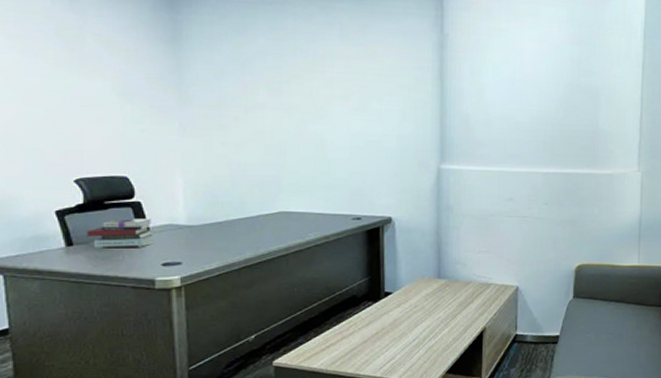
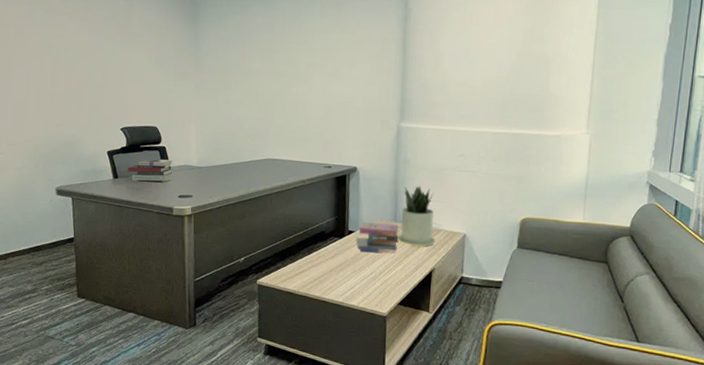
books: none [394,281,444,316] -> present [356,222,399,254]
planter: none [443,235,486,305] -> present [397,185,436,247]

